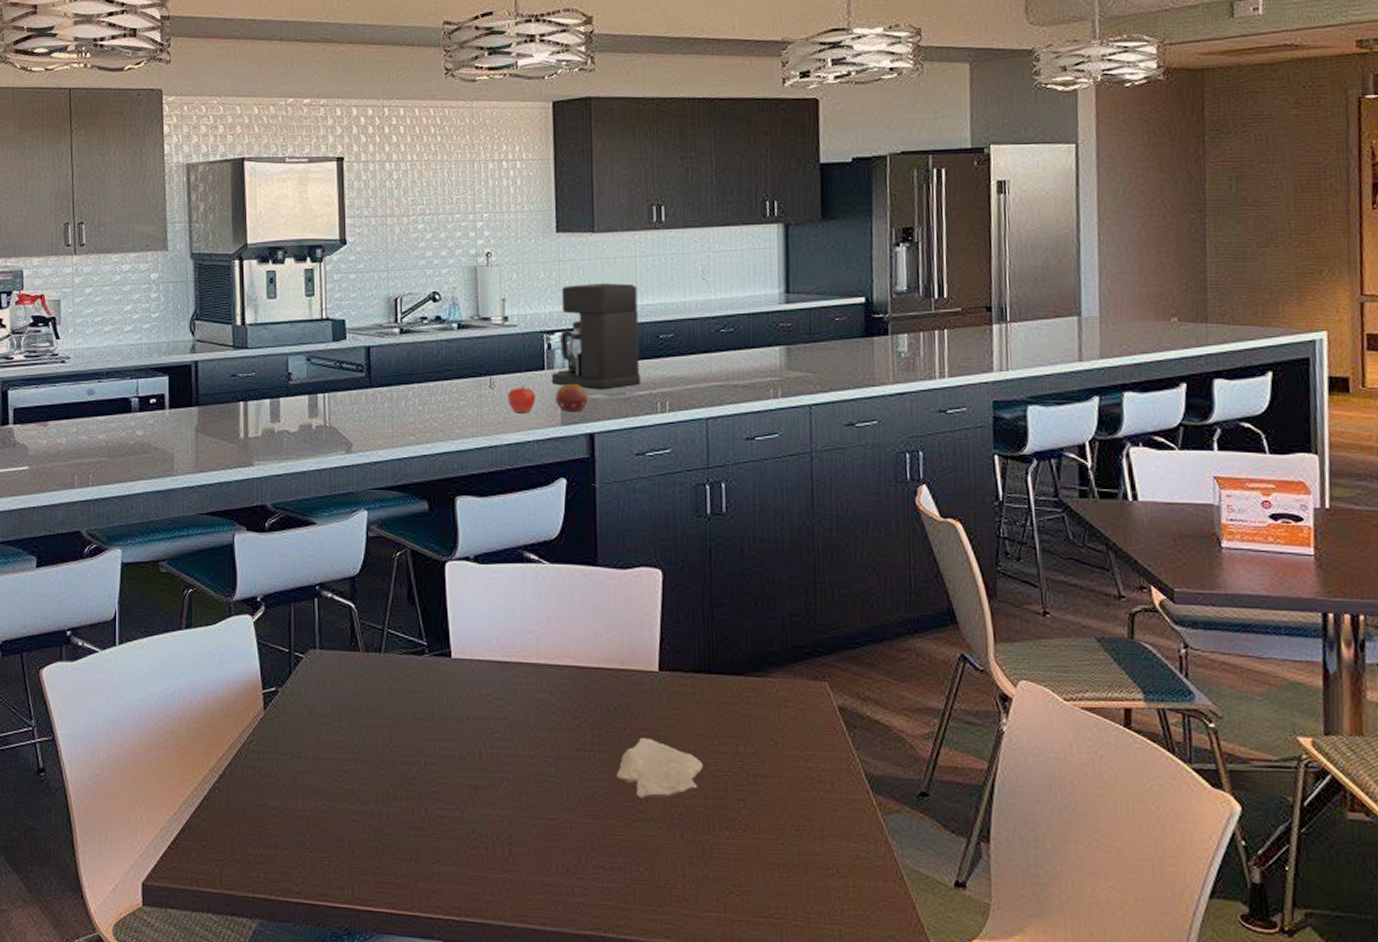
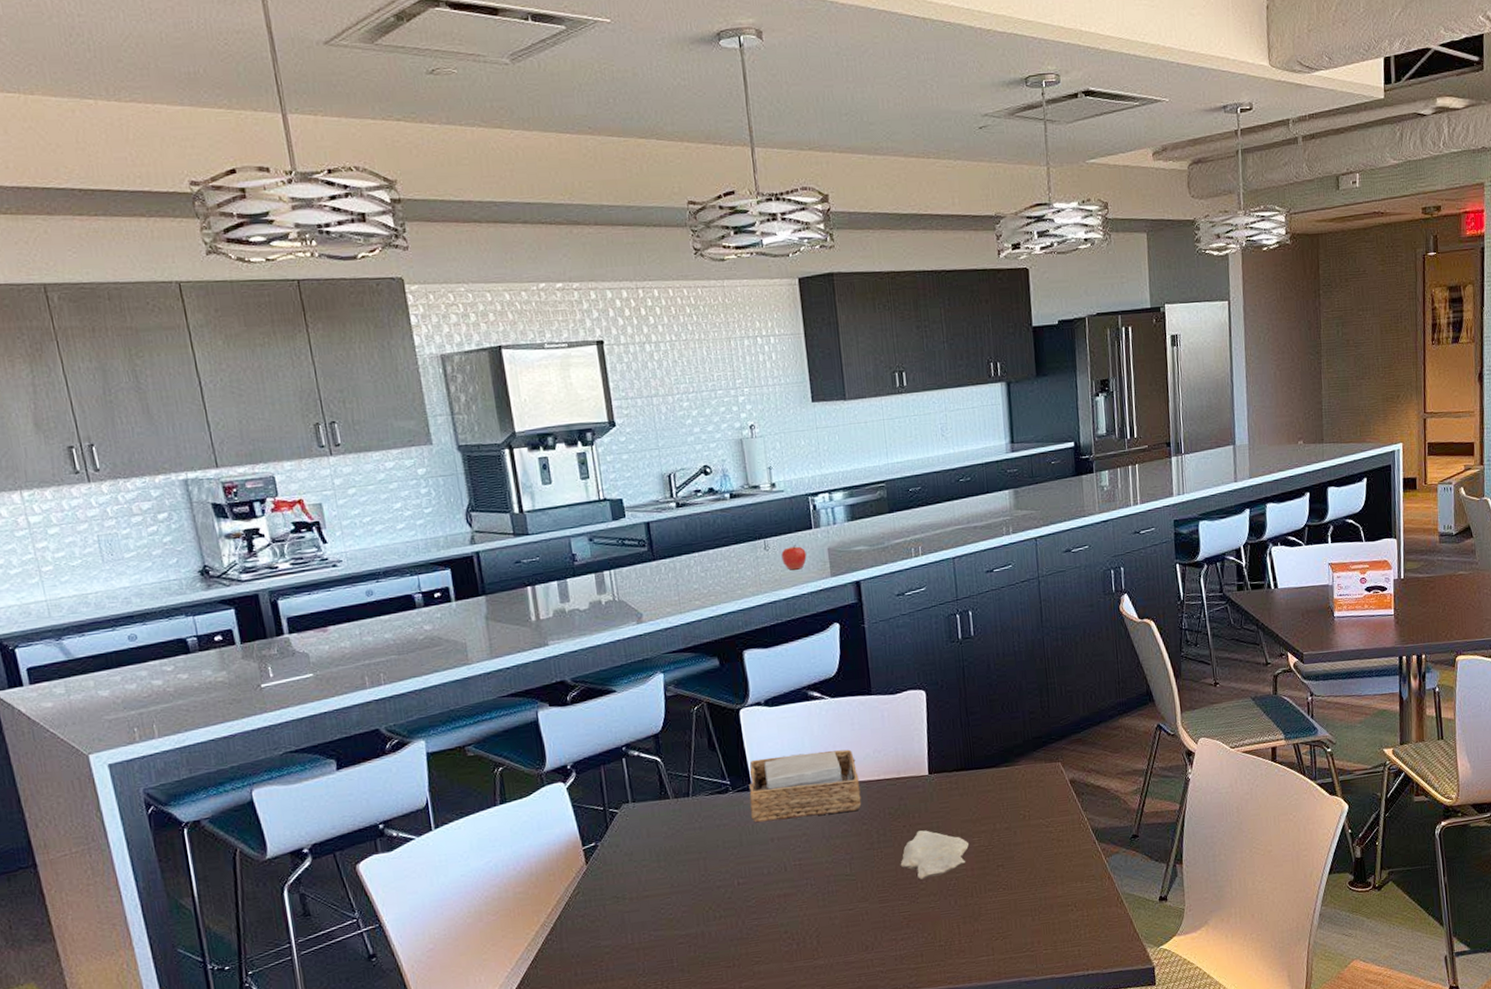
napkin holder: none [446,621,576,702] -> present [748,749,862,823]
coffee maker: present [551,283,640,390] -> none [818,445,896,543]
fruit: present [554,384,589,412] -> none [823,539,853,564]

